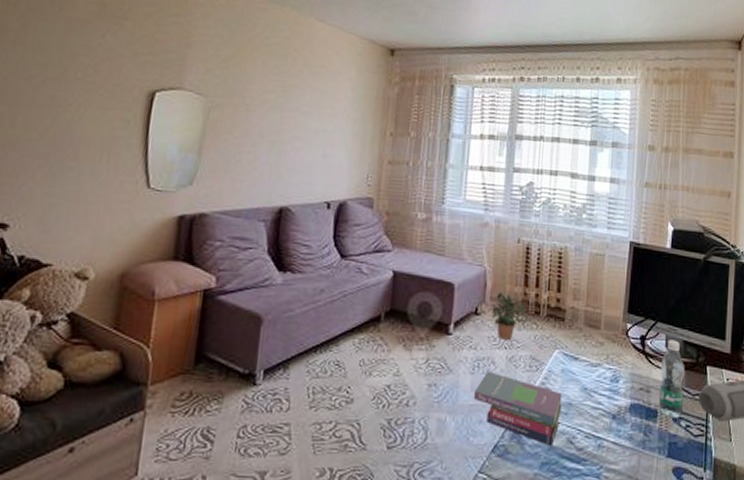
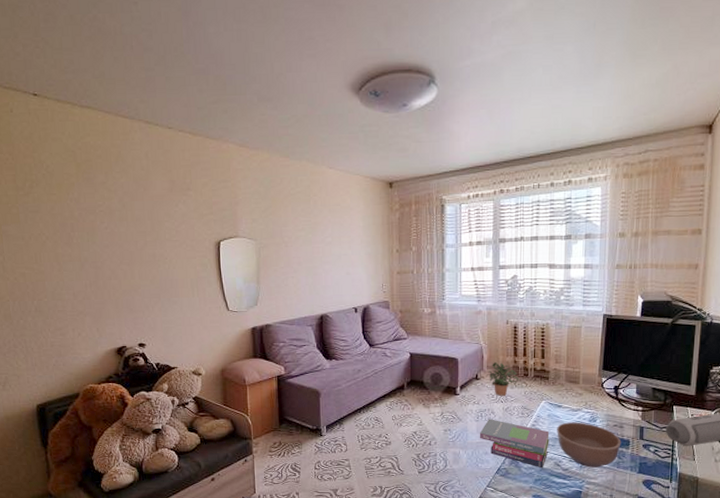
bowl: none [571,381,648,448] -> present [557,422,621,468]
bottle: present [659,339,684,419] -> none [631,388,653,446]

